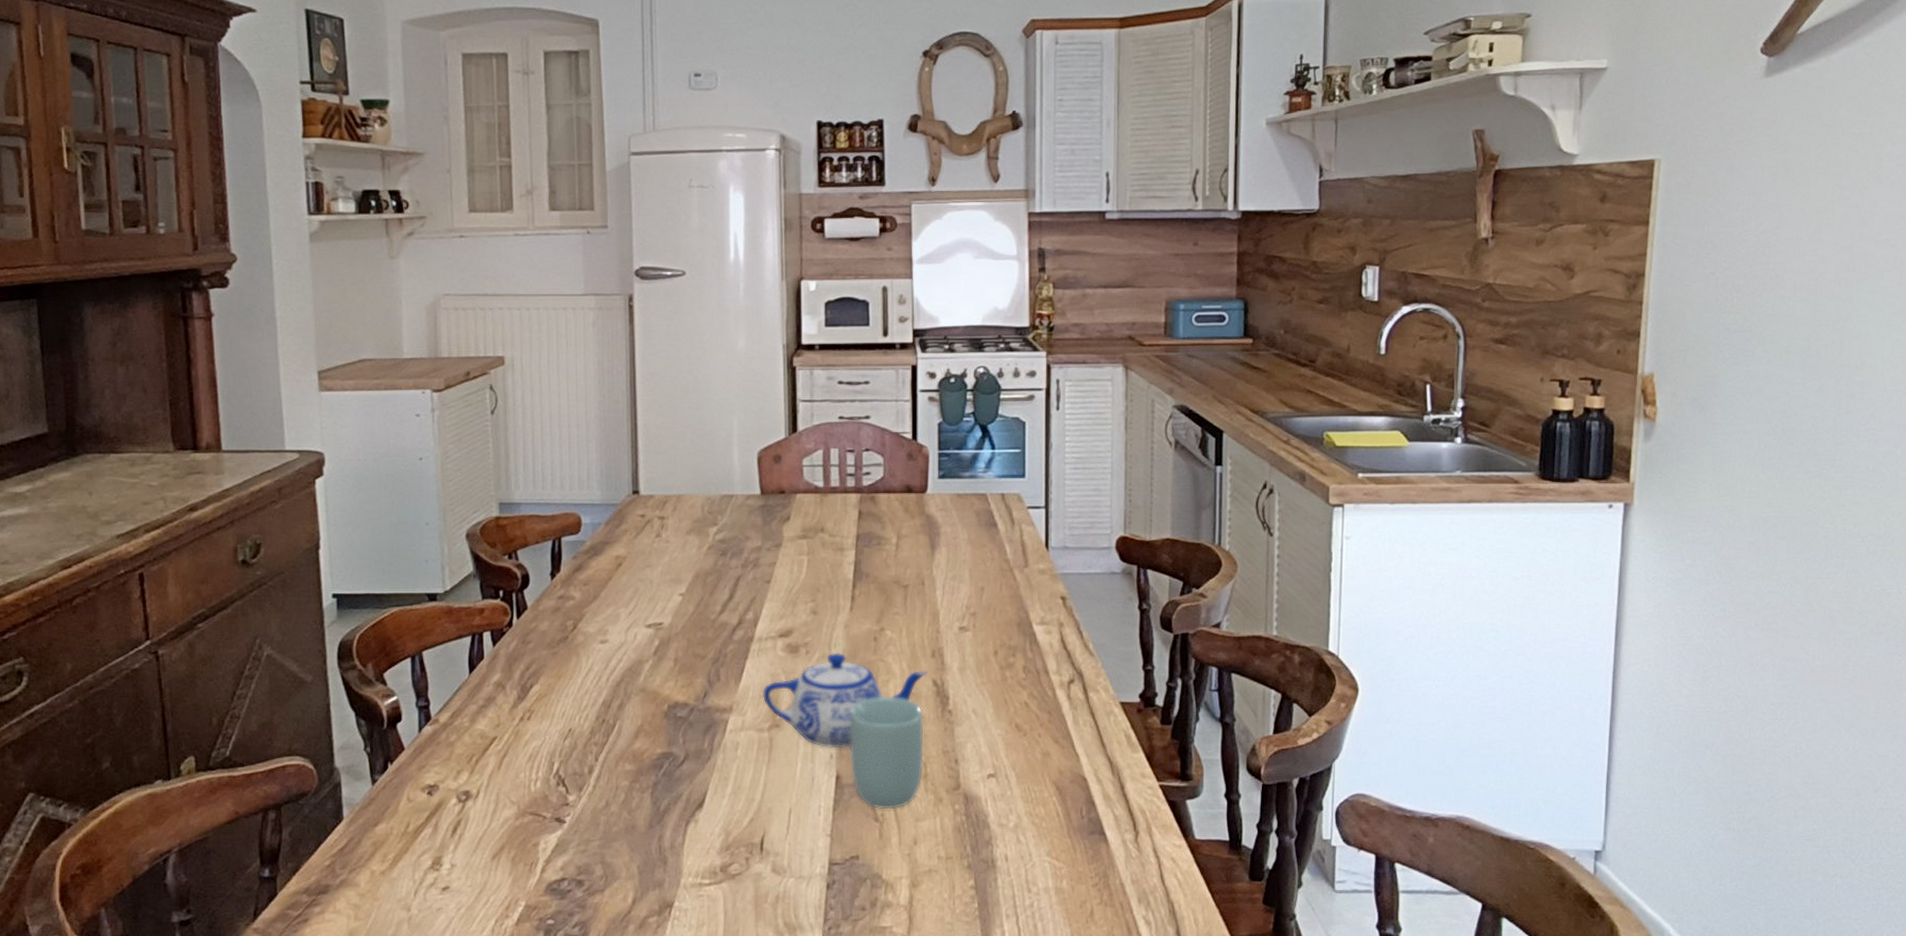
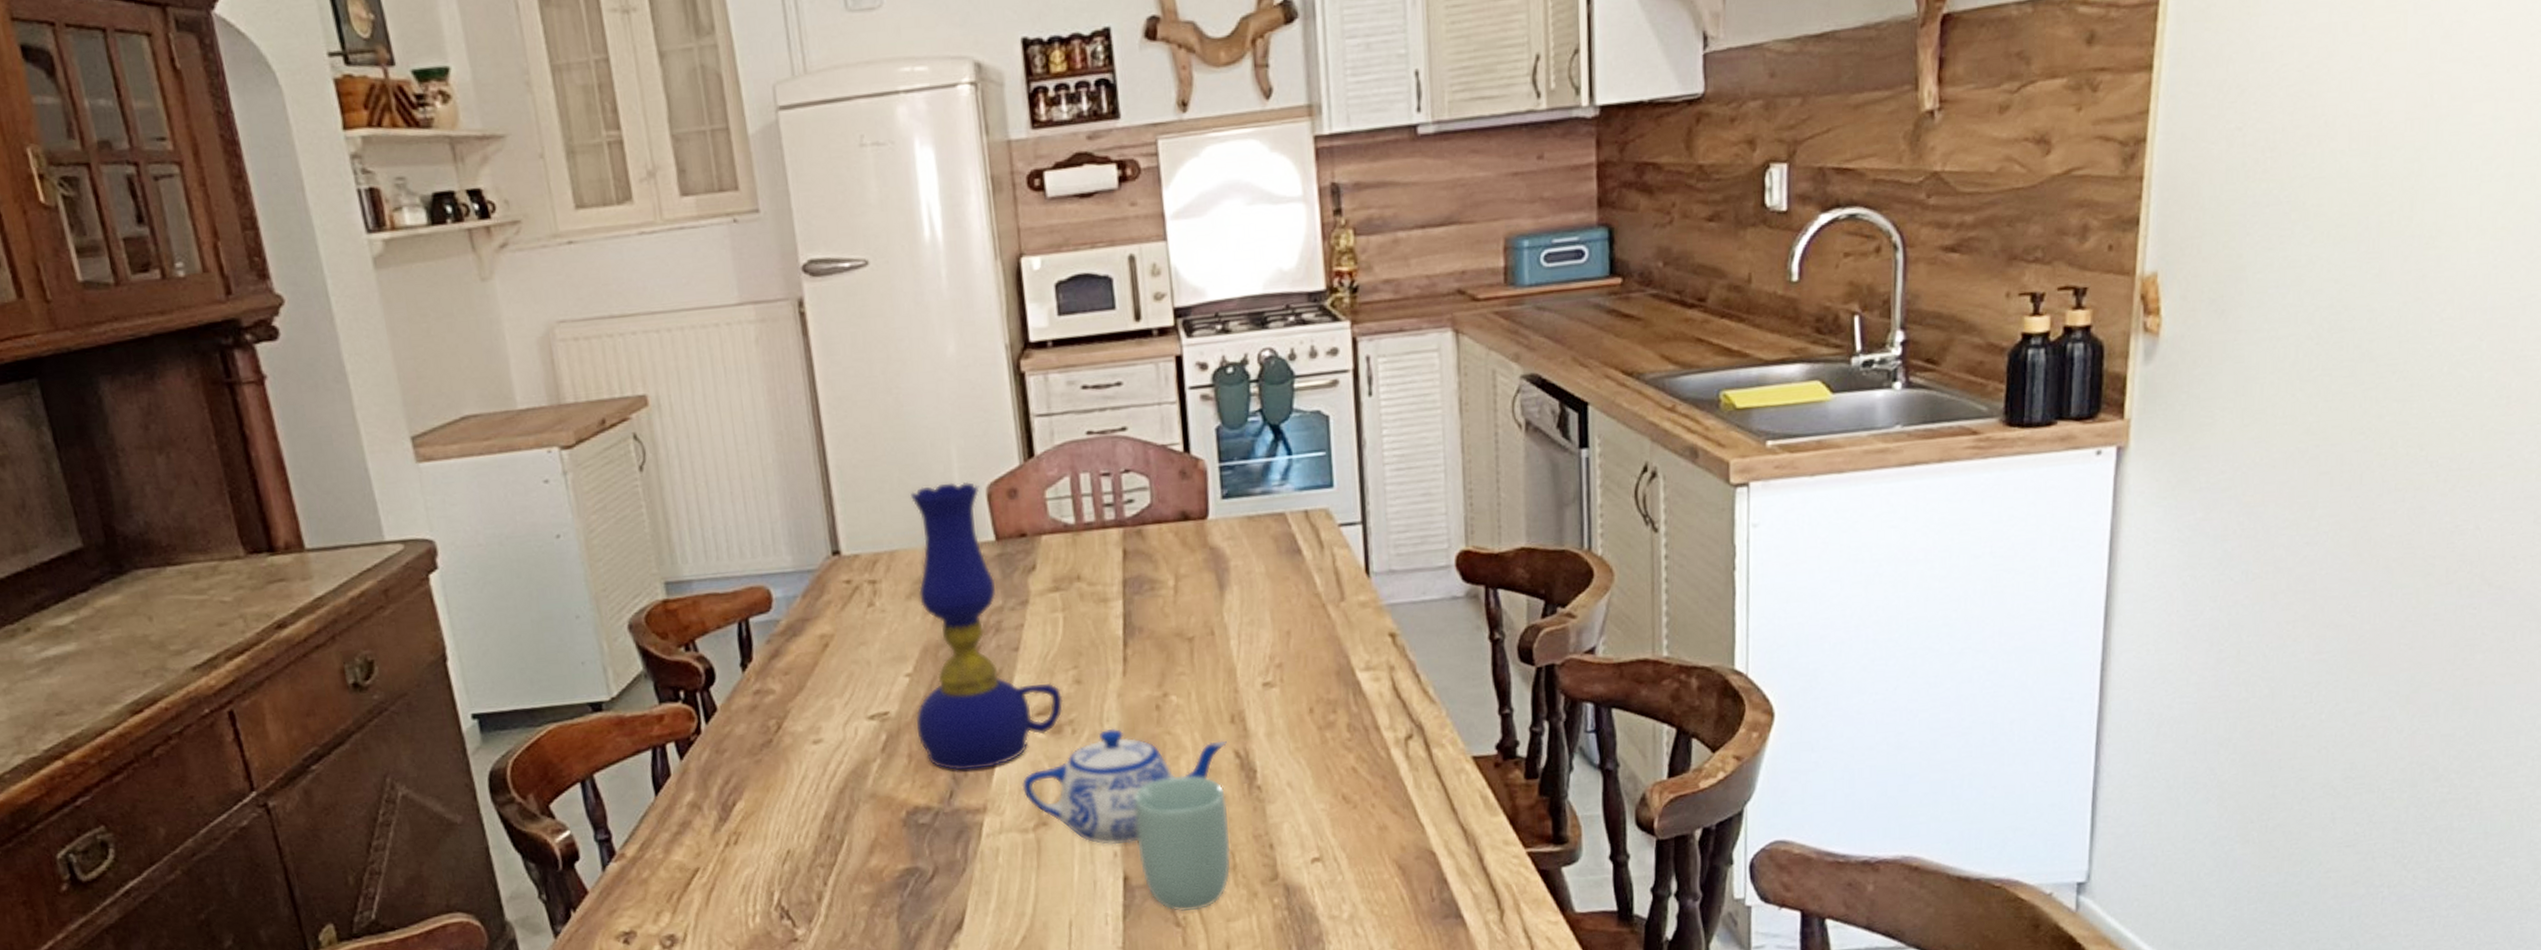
oil lamp: none [683,446,802,676] -> present [910,481,1064,771]

